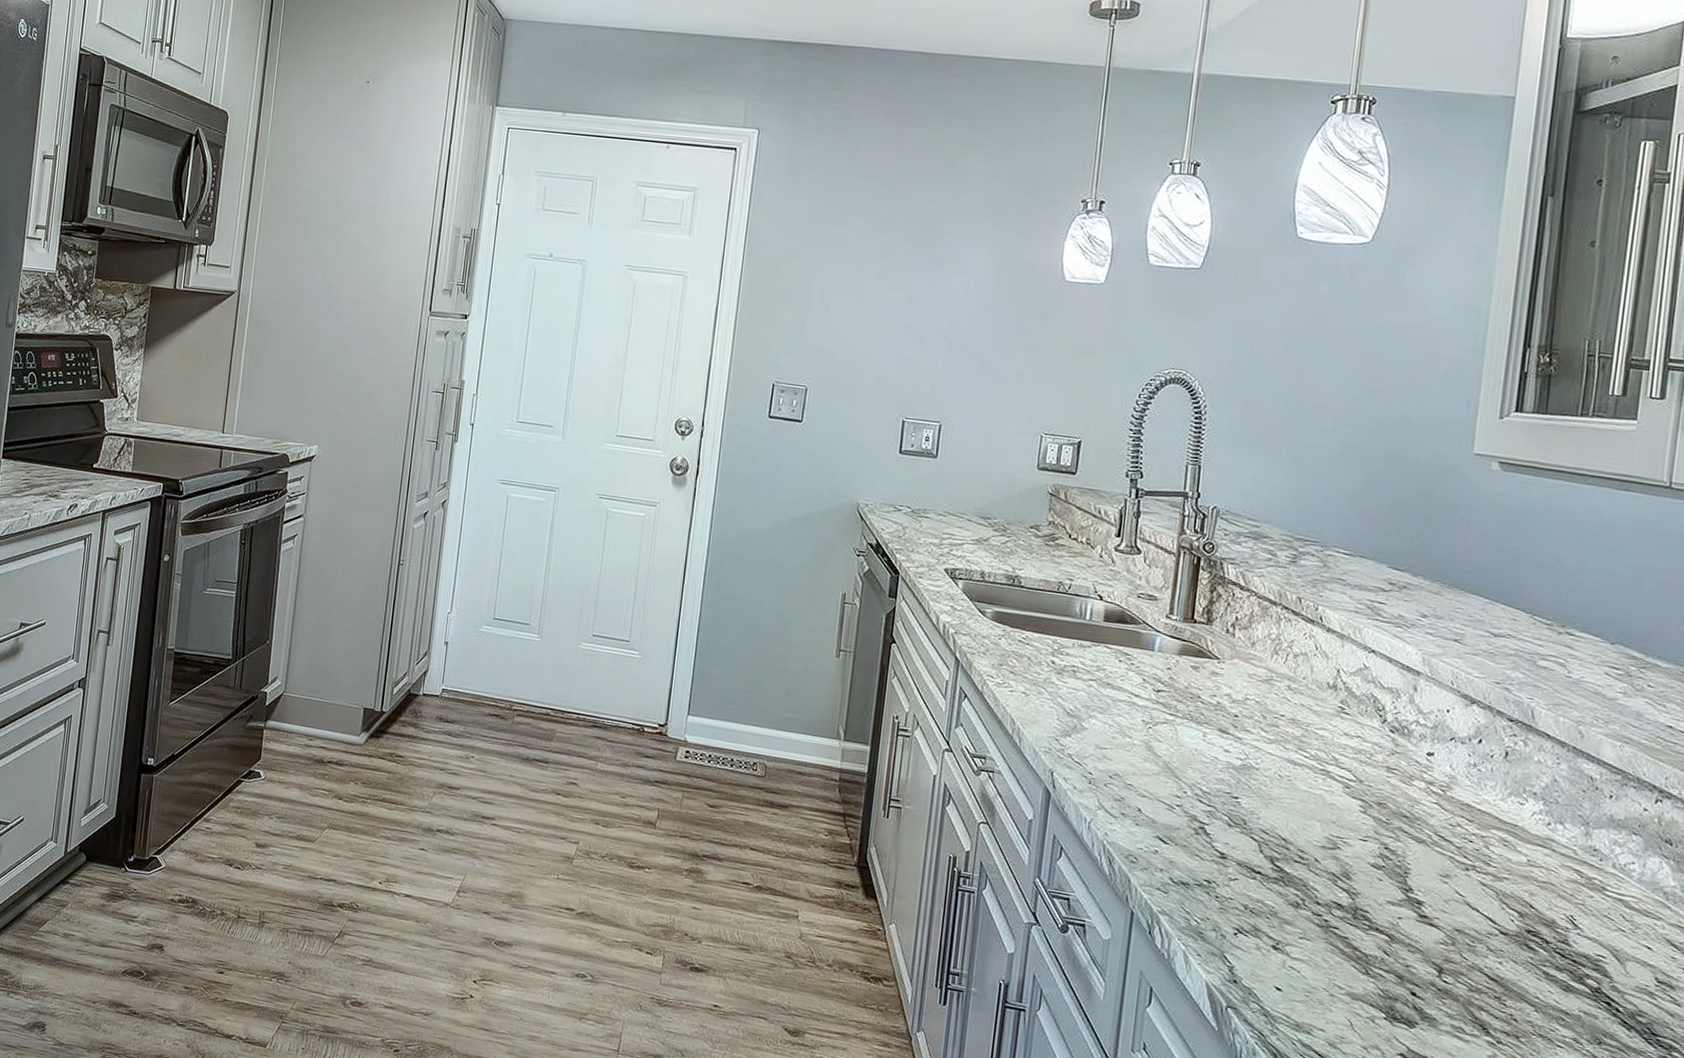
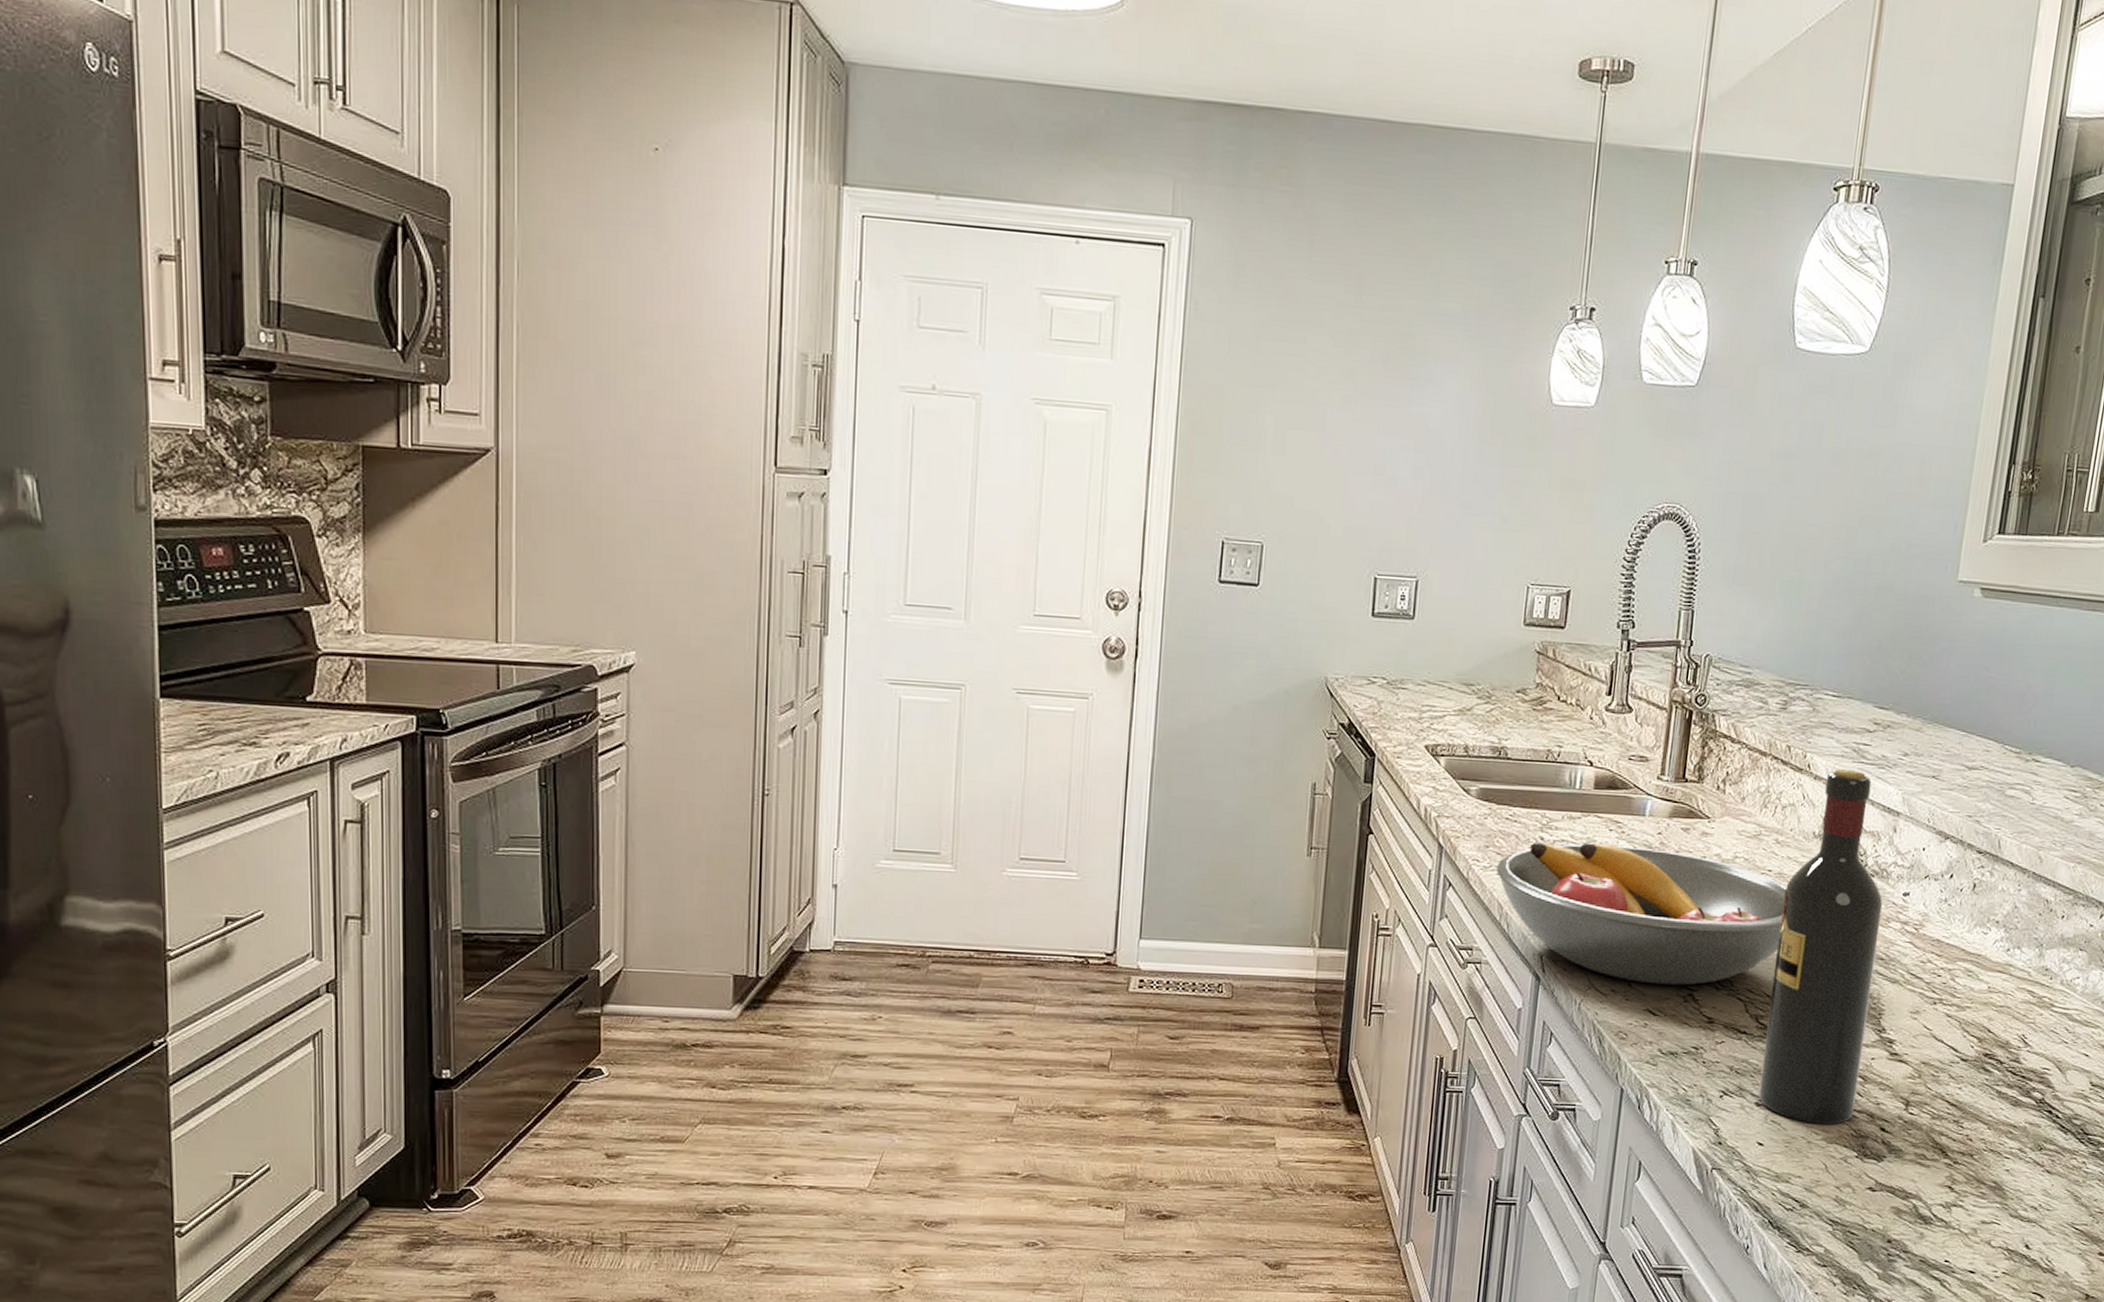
fruit bowl: none [1009,664,1301,819] -> present [1495,841,1787,986]
wine bottle: none [1275,624,1405,981] -> present [1758,769,1883,1124]

